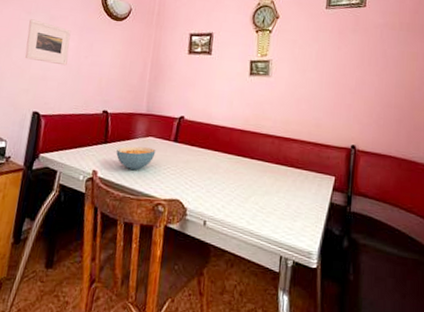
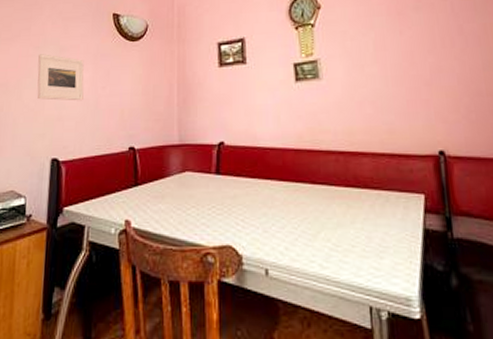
cereal bowl: present [116,146,156,171] -> none [150,185,196,215]

